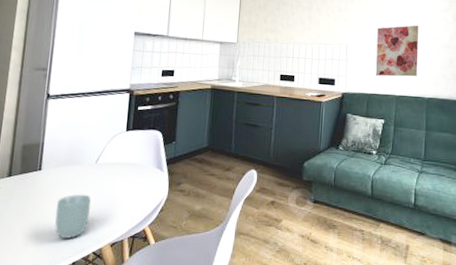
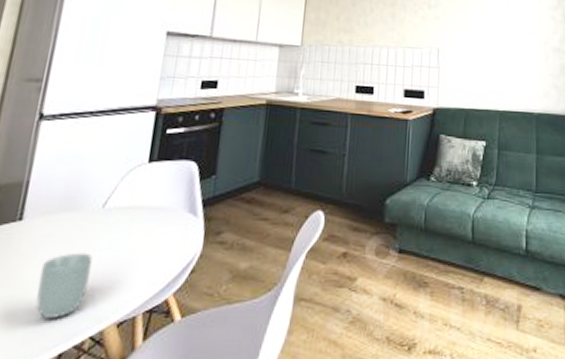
wall art: present [375,25,419,77] -> none [473,25,524,88]

